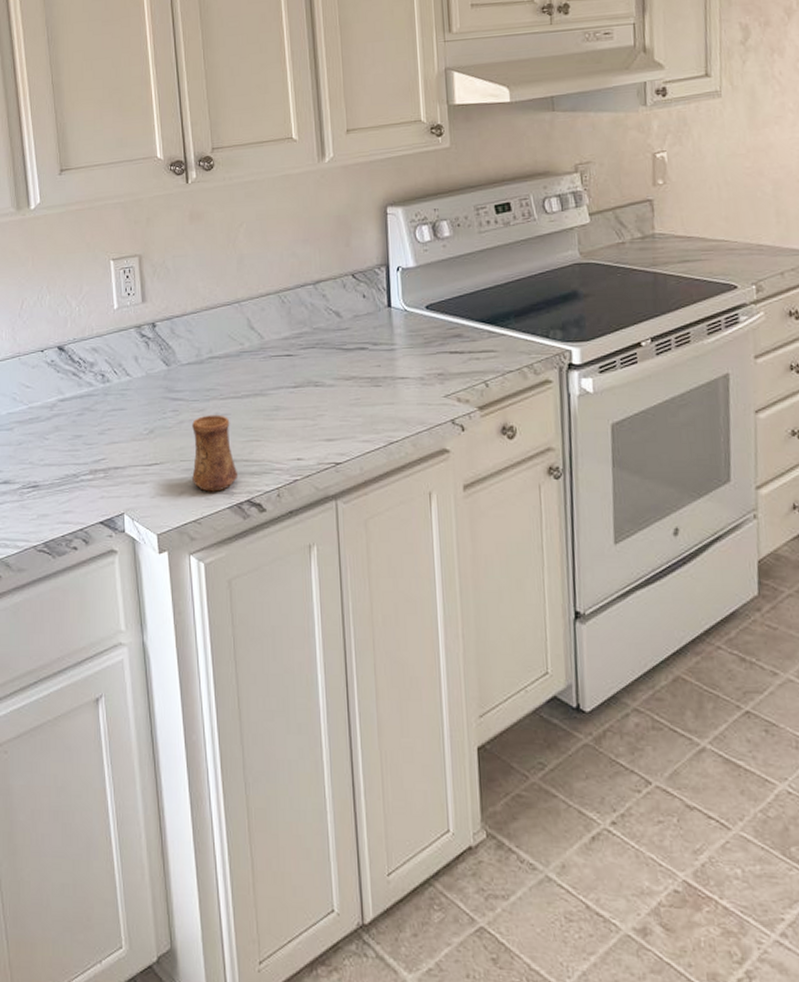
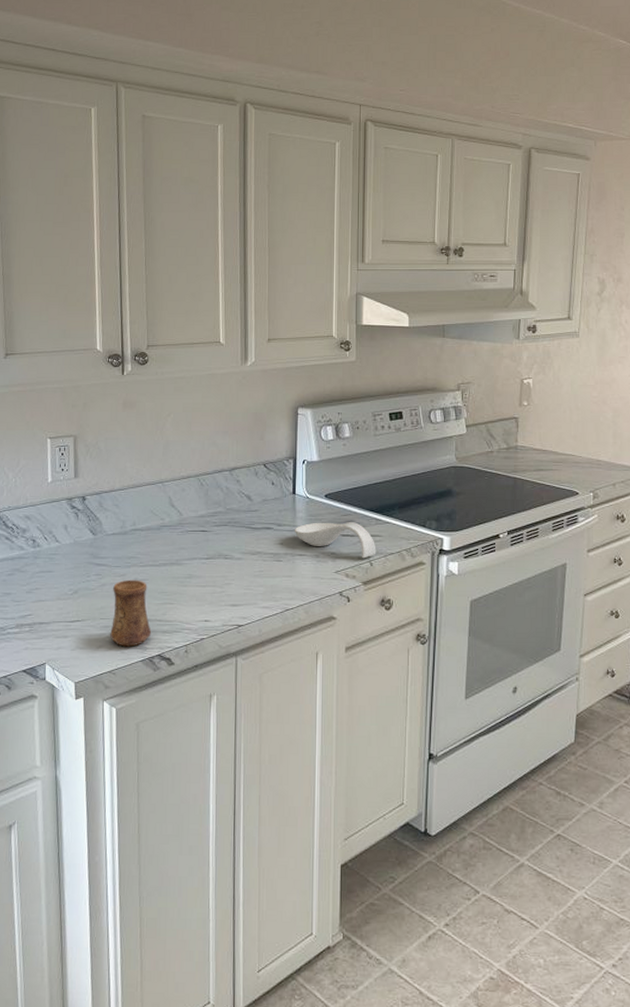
spoon rest: none [392,336,492,379] -> present [294,522,377,559]

